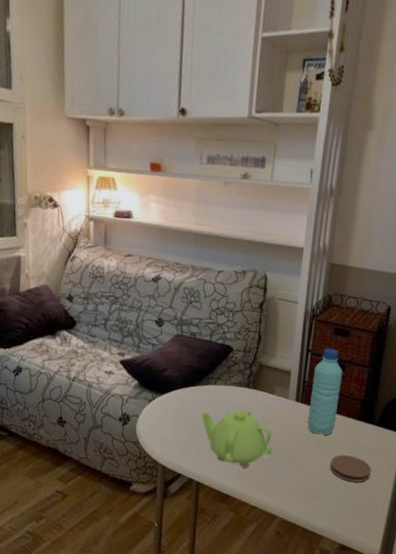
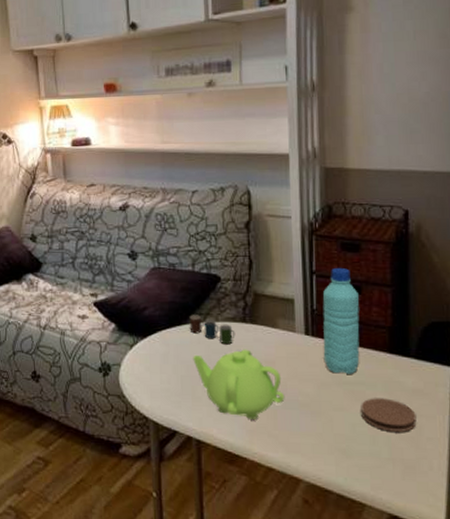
cup: none [201,378,240,405] -> present [189,314,236,345]

